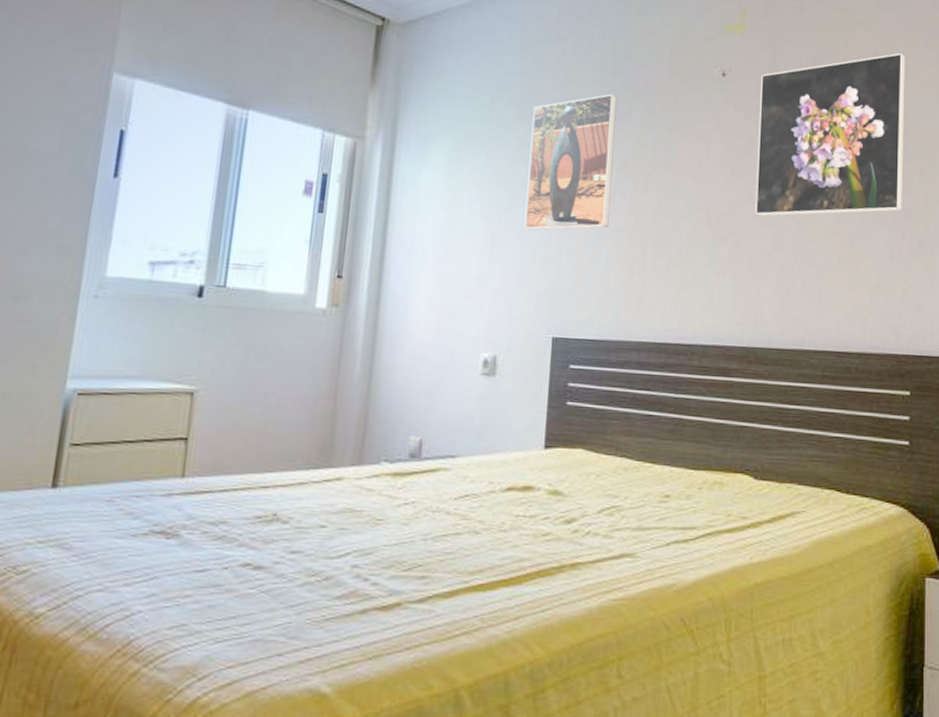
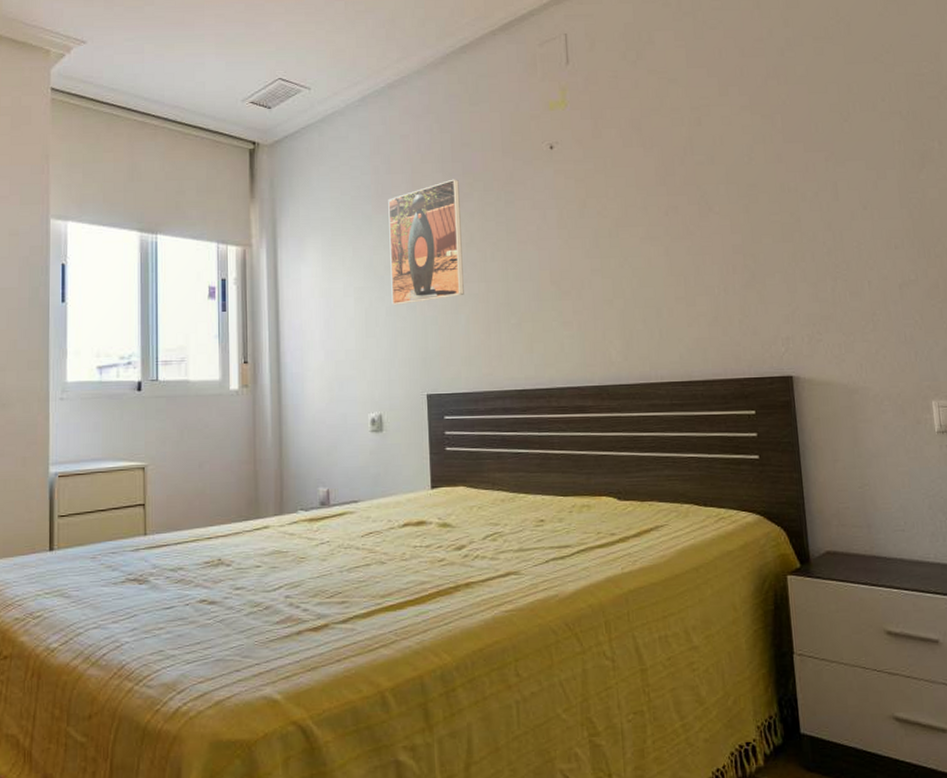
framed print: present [755,53,906,217] -> none [586,104,731,269]

